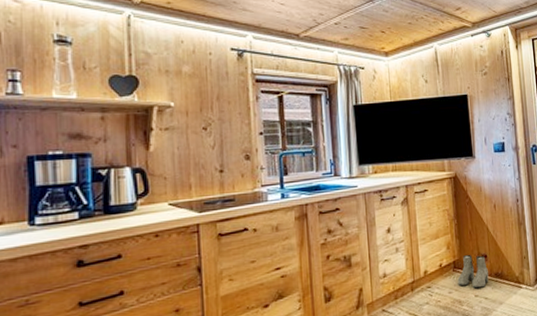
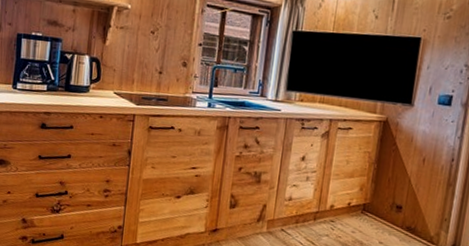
boots: present [457,254,489,288] -> none [363,200,400,237]

